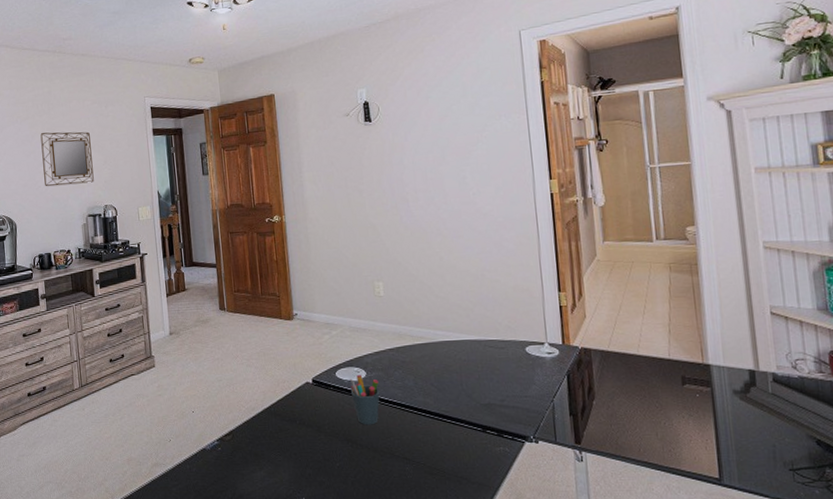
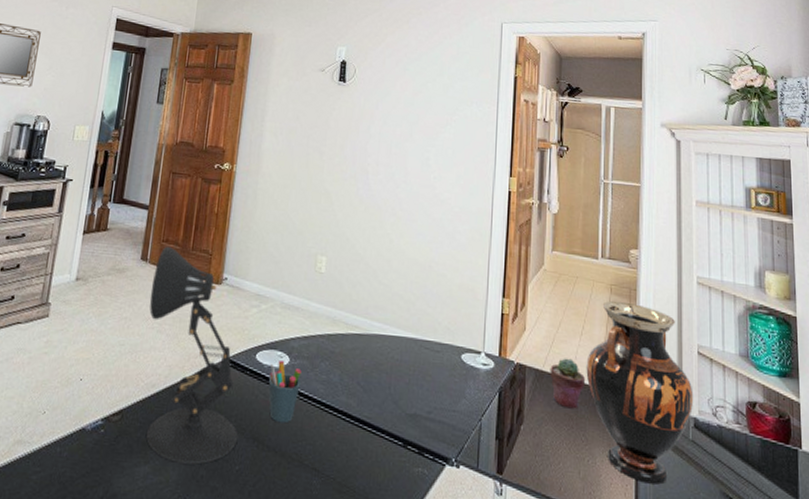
desk lamp: none [233,295,334,466] -> present [146,246,238,465]
potted succulent: none [615,336,654,381] -> present [550,358,586,409]
vase: none [652,277,771,436] -> present [586,300,694,485]

